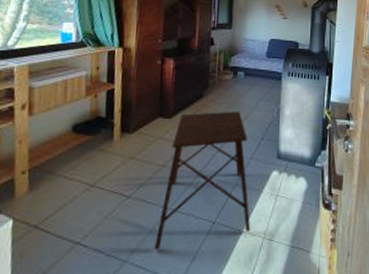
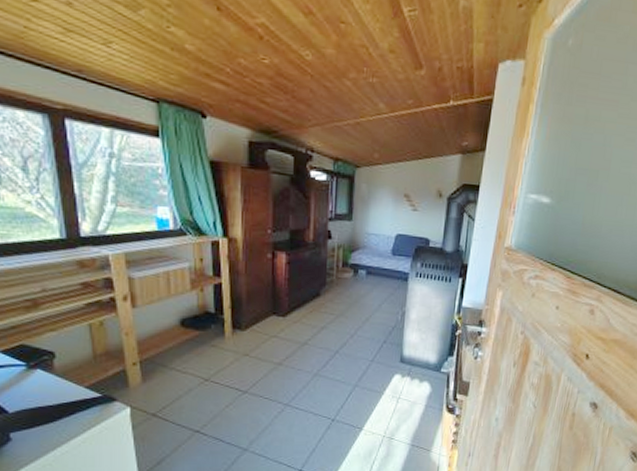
side table: present [154,111,251,250] -> none [274,312,371,441]

